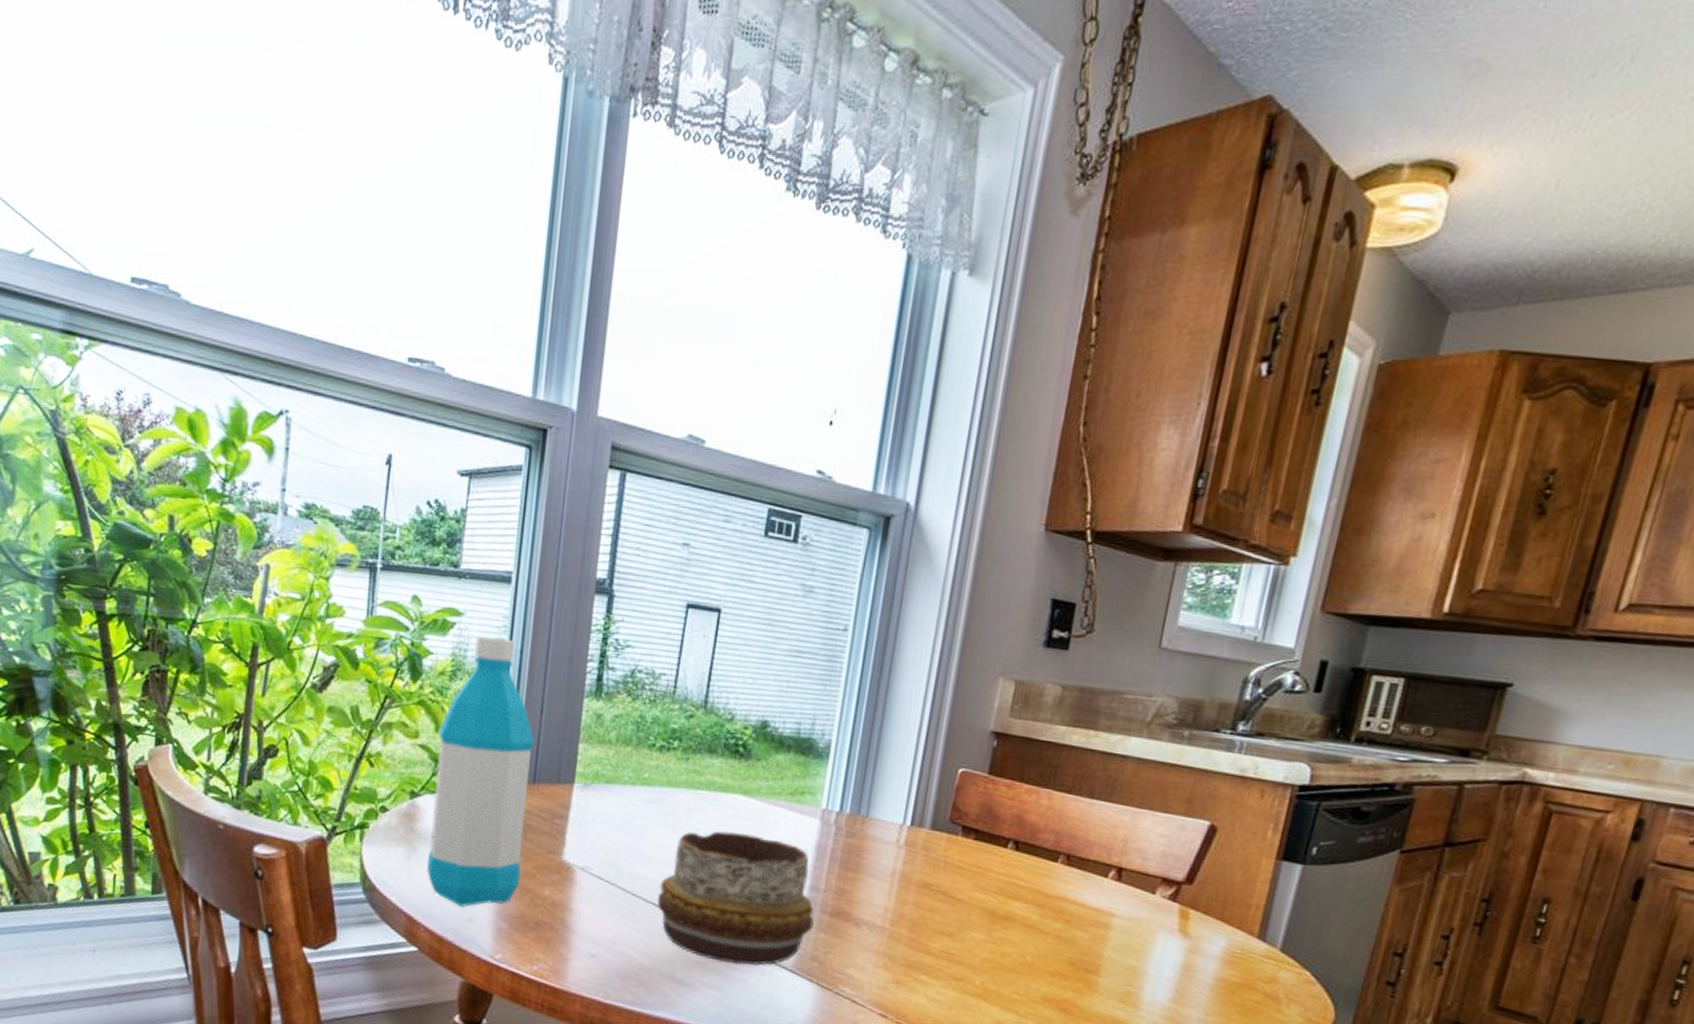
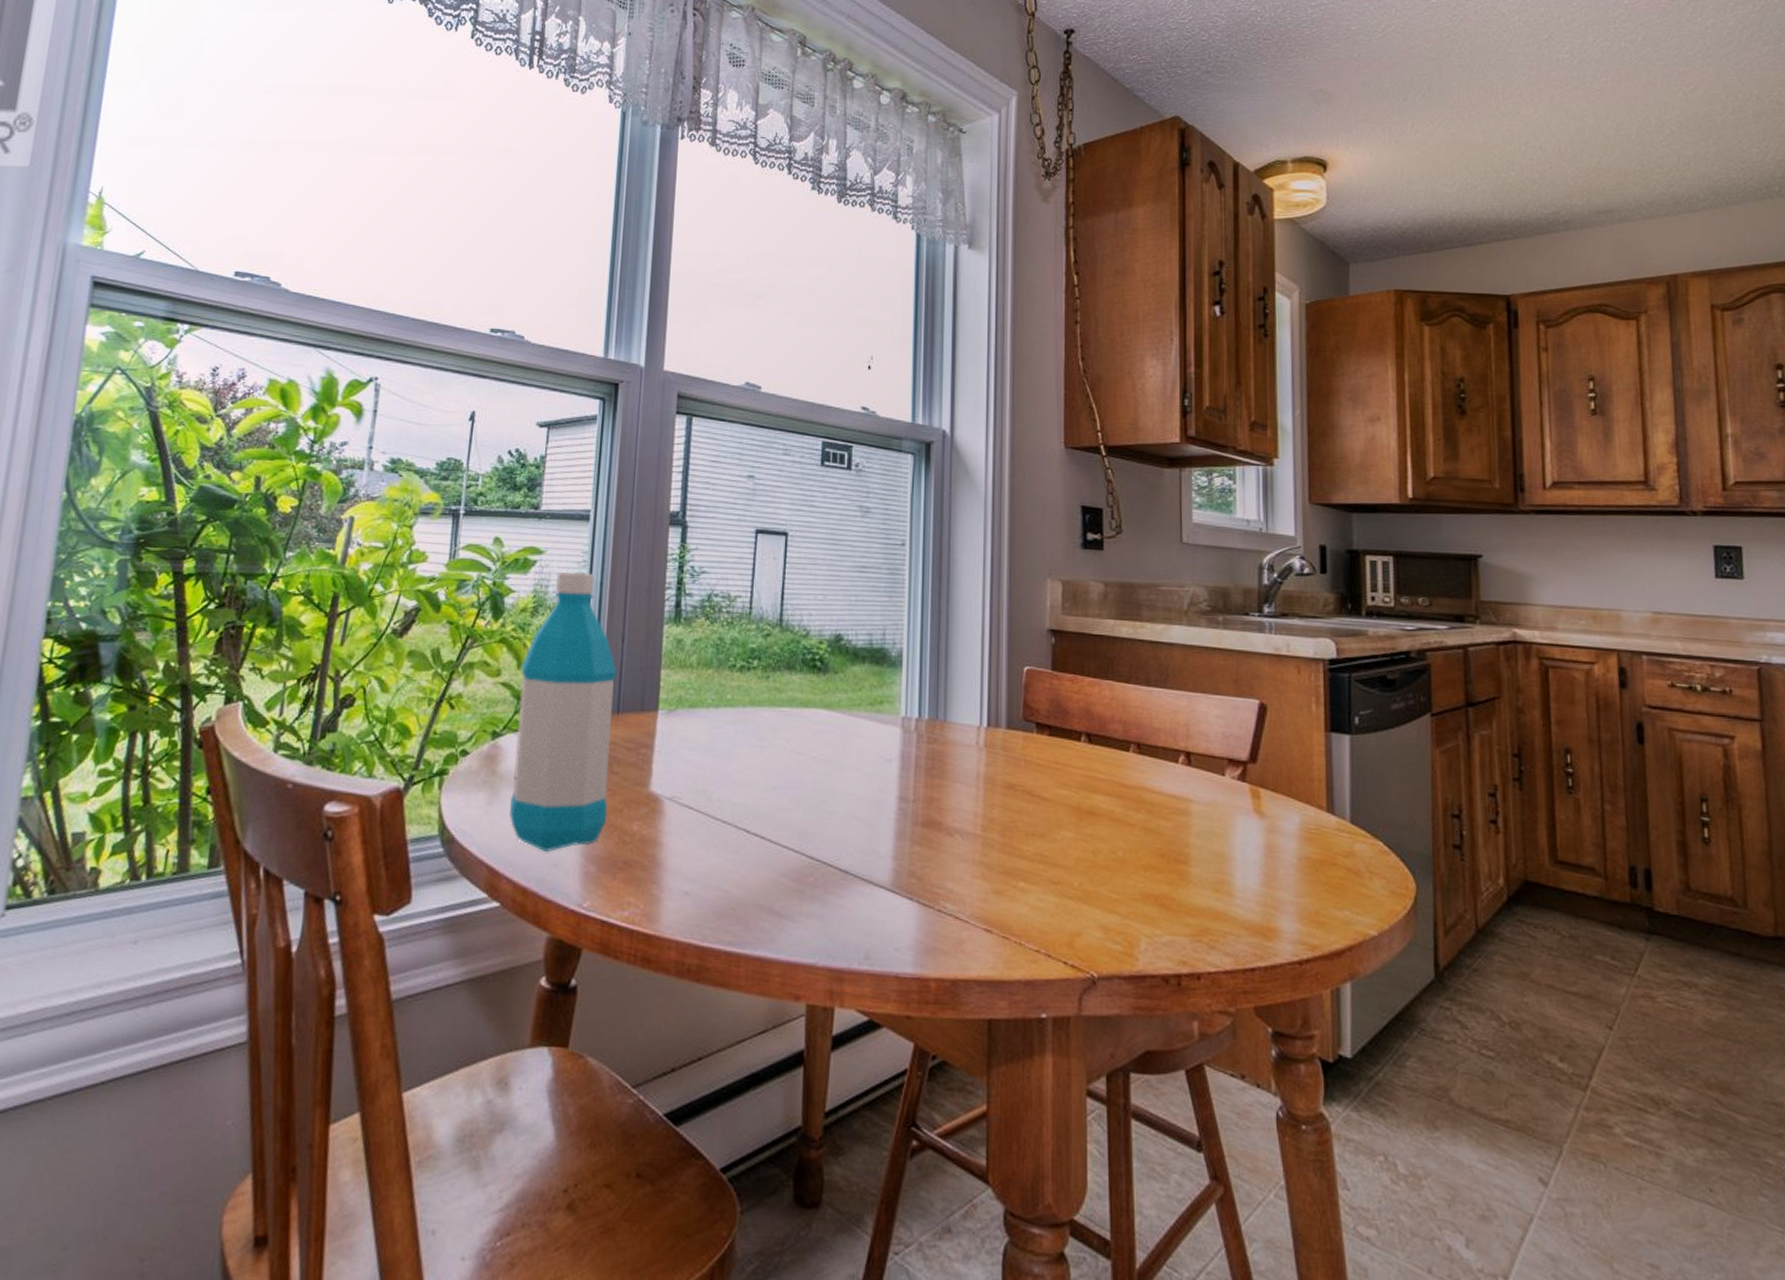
decorative bowl: present [657,831,814,966] -> none [748,747,907,889]

